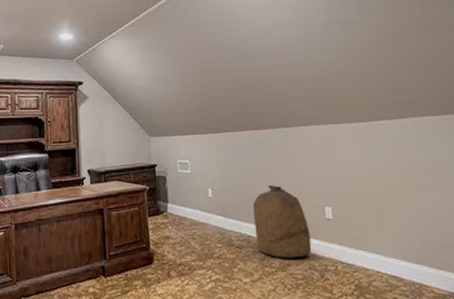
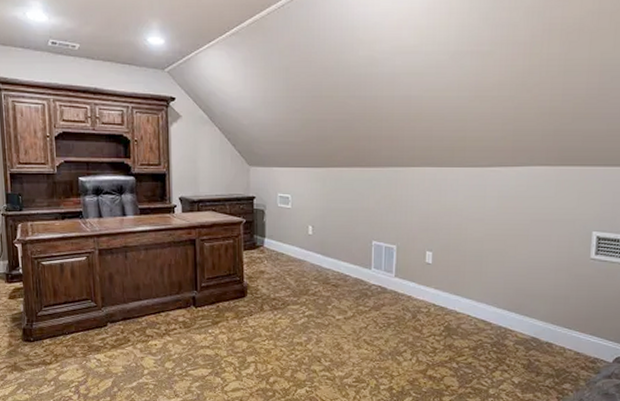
bag: present [253,185,312,258] -> none [353,226,408,299]

